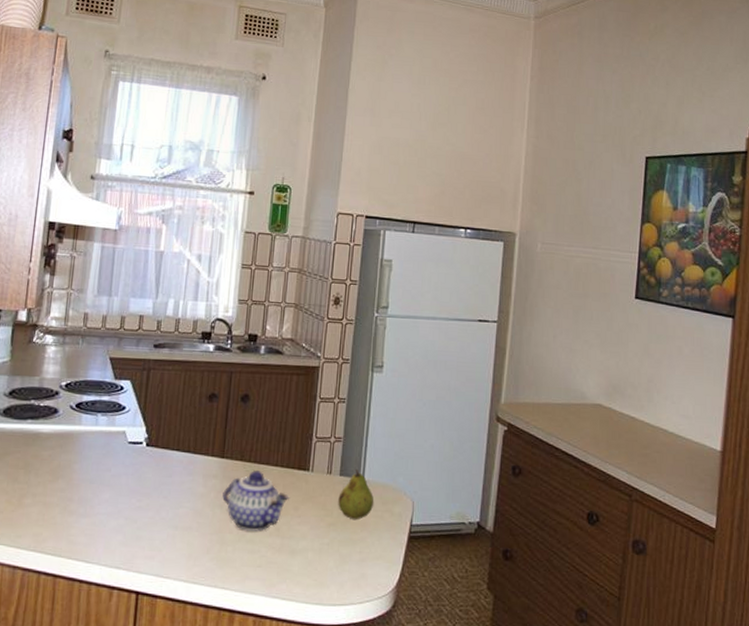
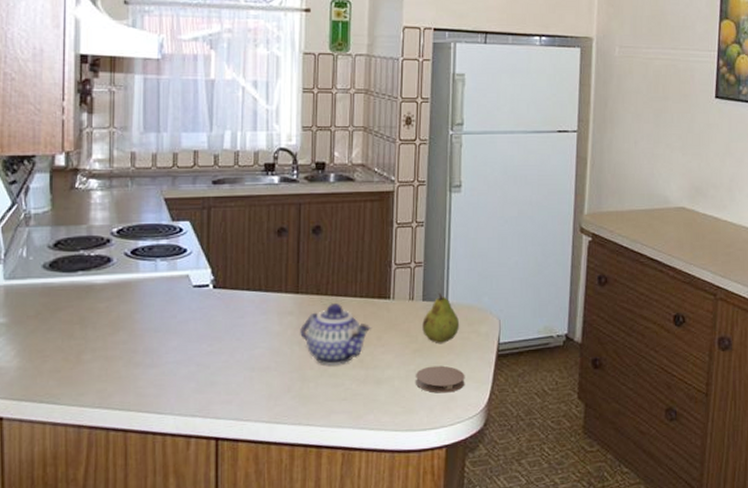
coaster: none [329,541,377,570] -> present [416,365,465,393]

